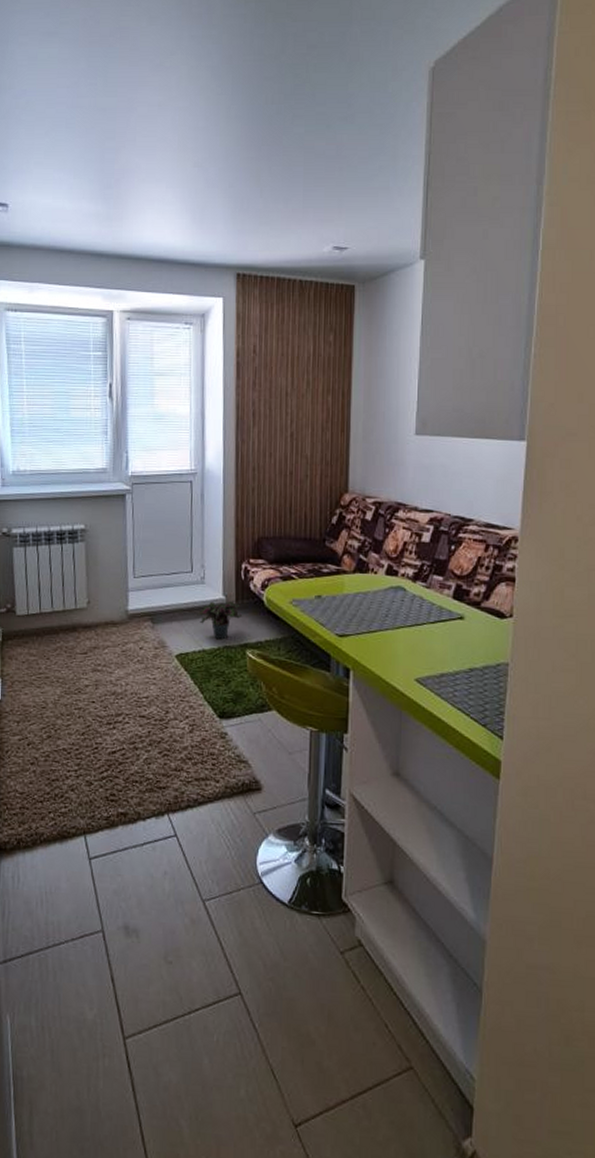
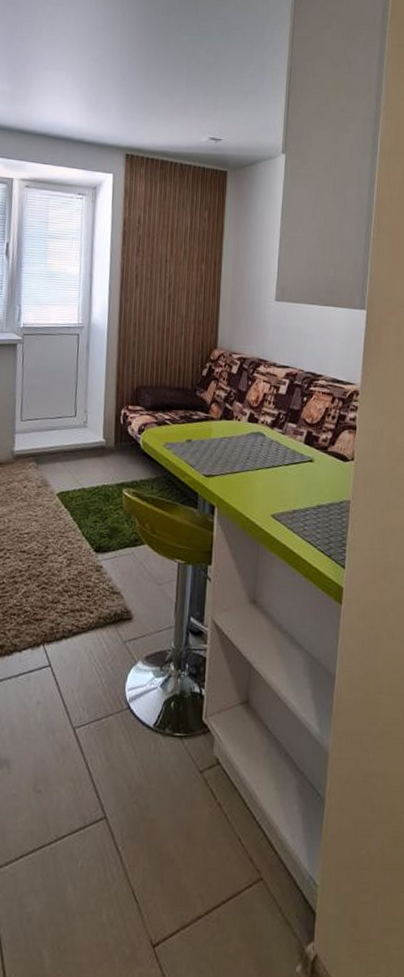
potted plant: present [194,601,244,640] -> none [76,443,122,479]

